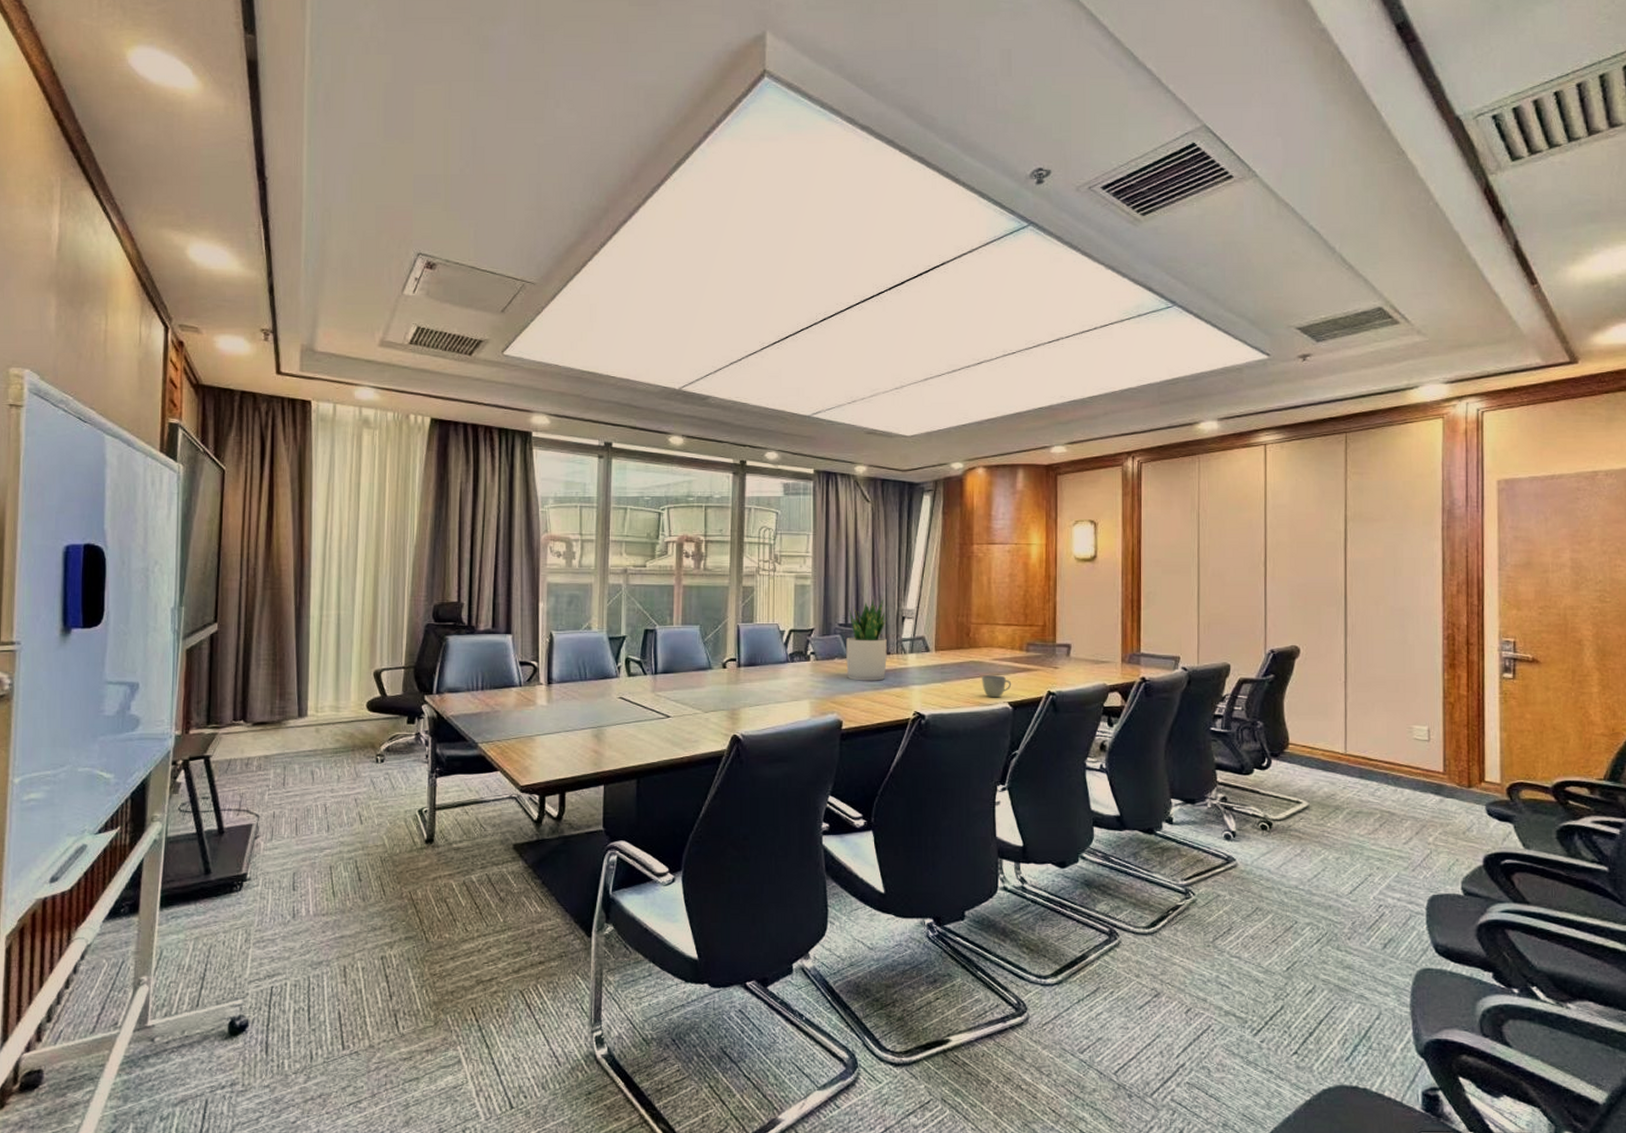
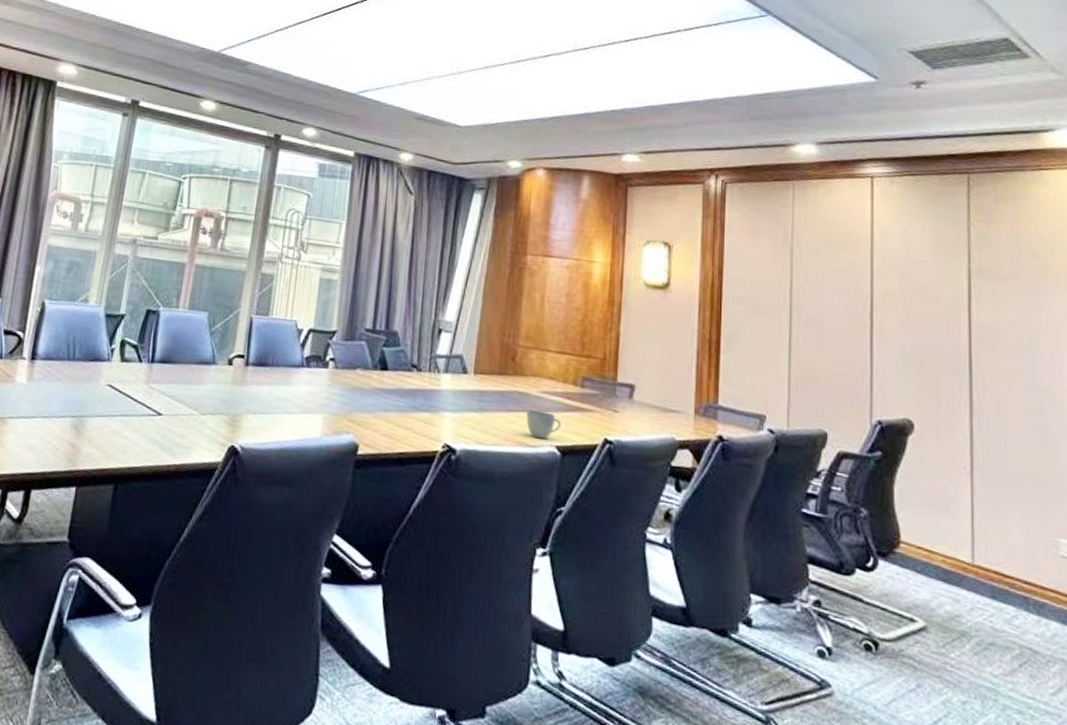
planter: present [846,598,888,681] -> none [369,304,423,402]

